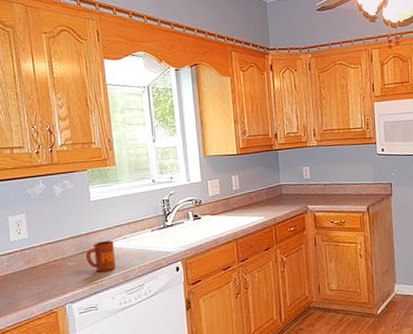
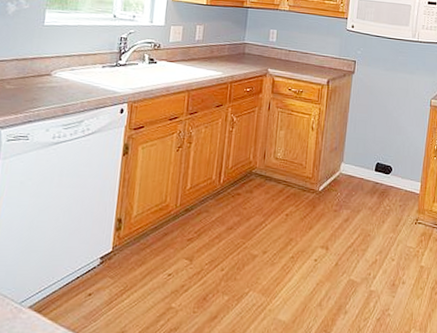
mug: present [85,240,116,272] -> none [26,69,60,102]

